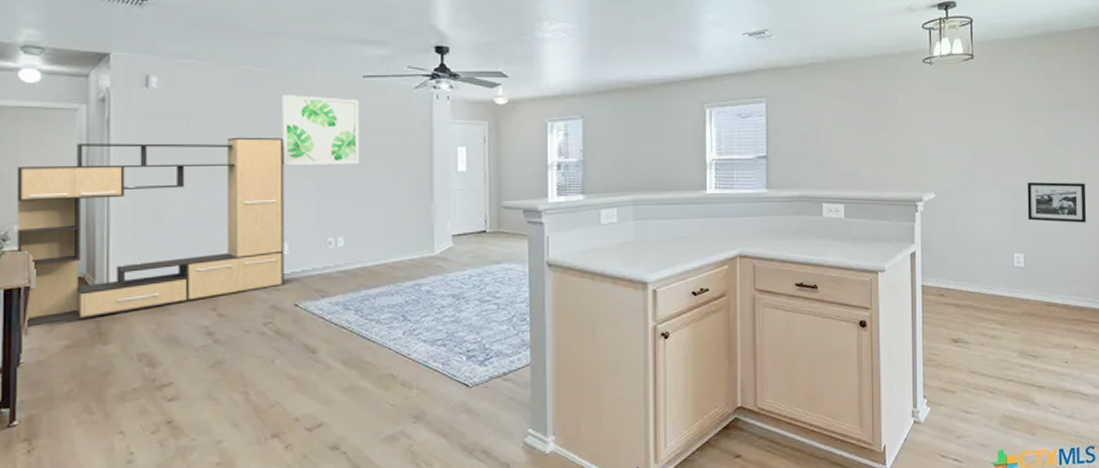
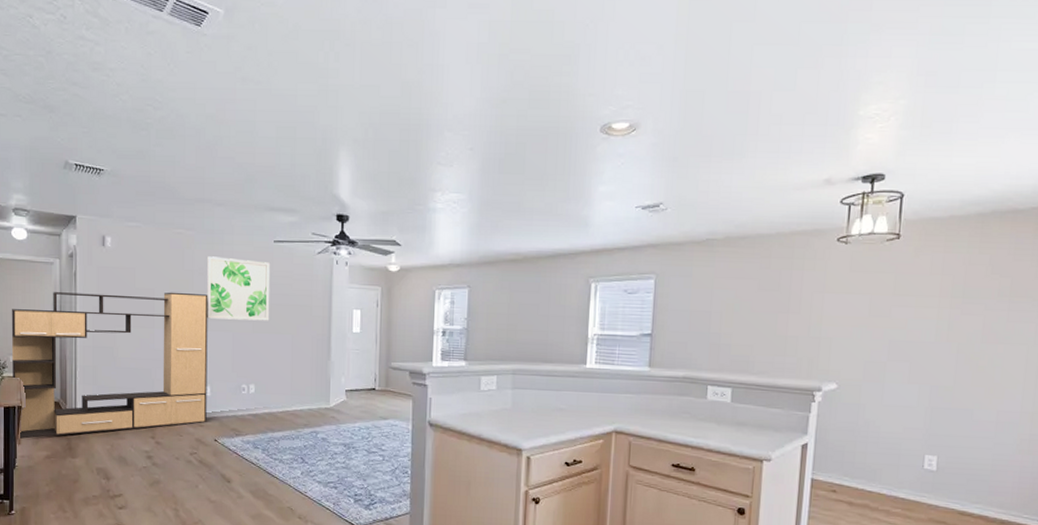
picture frame: present [1027,182,1087,223] -> none [947,379,1026,429]

